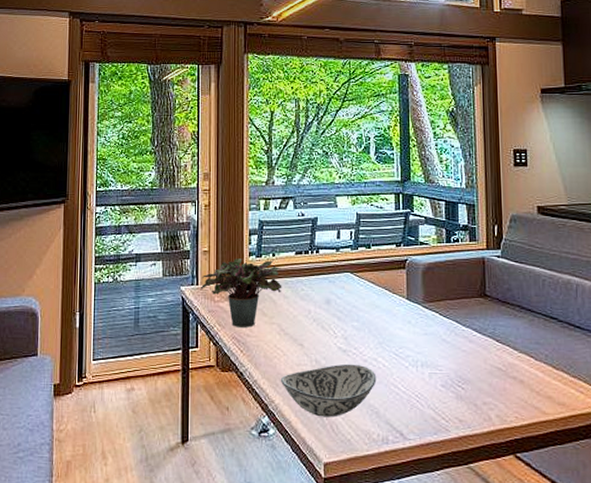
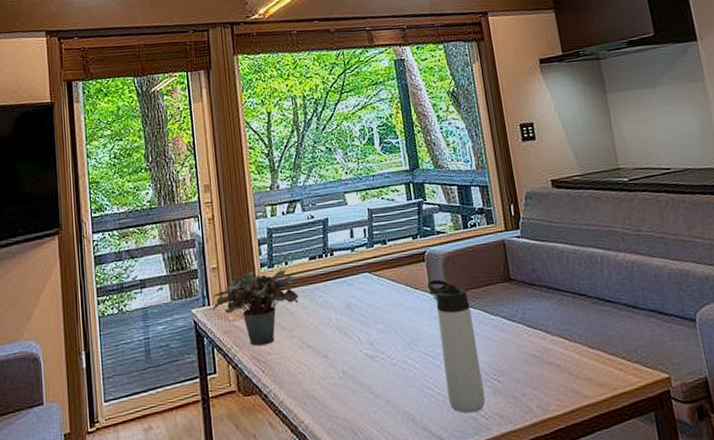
decorative bowl: present [280,364,377,417] -> none [307,369,409,432]
thermos bottle: none [404,287,447,414] -> present [427,279,485,414]

